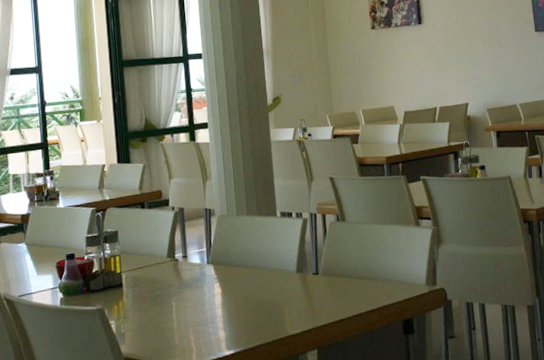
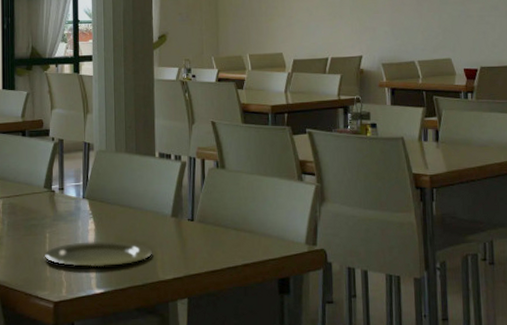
plate: none [172,301,280,332] -> present [45,241,152,268]

